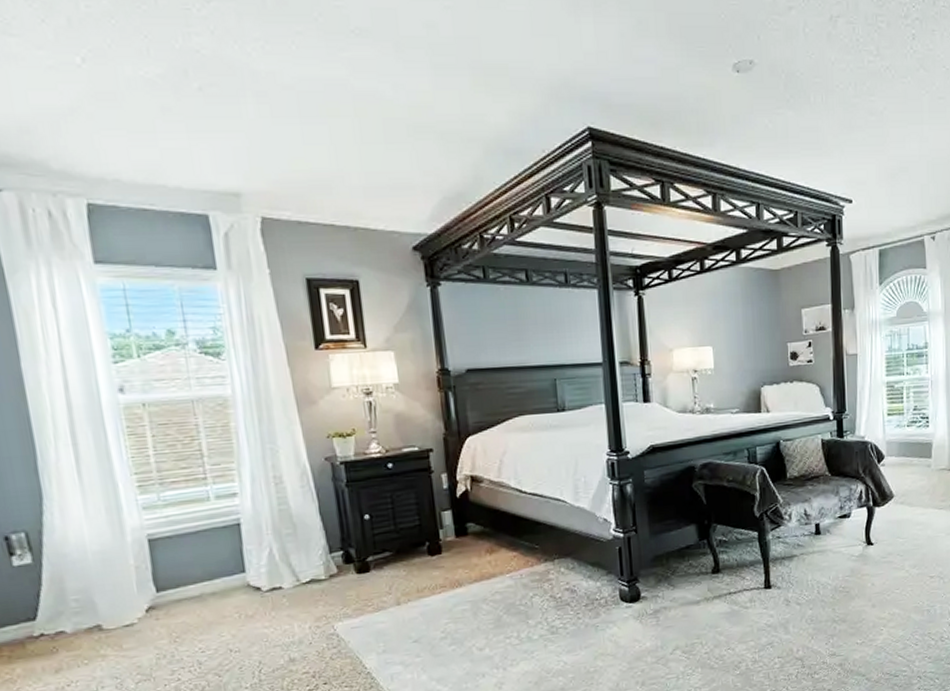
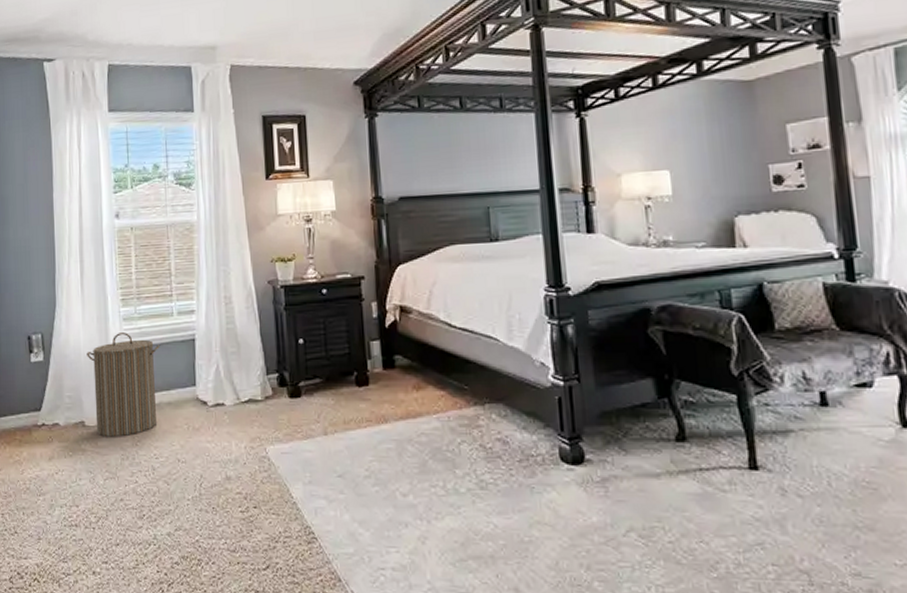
laundry hamper: none [95,522,200,639] -> present [87,332,161,437]

